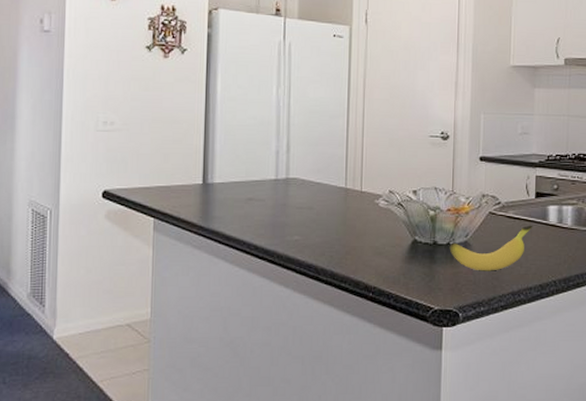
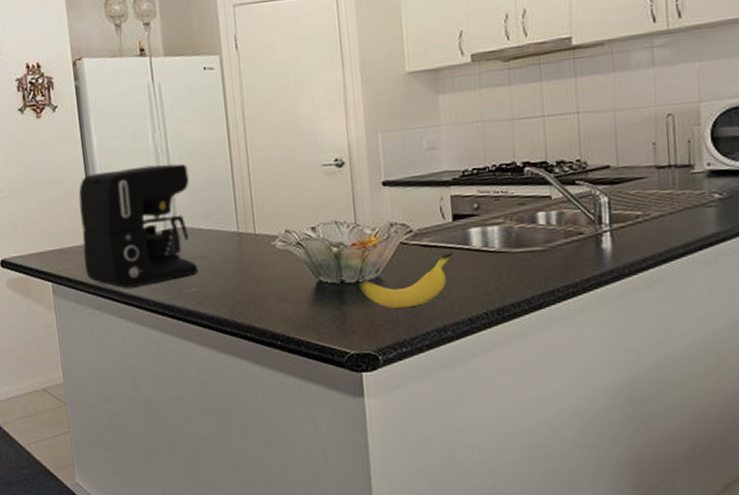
coffee maker: none [190,116,307,231] -> present [78,163,199,288]

